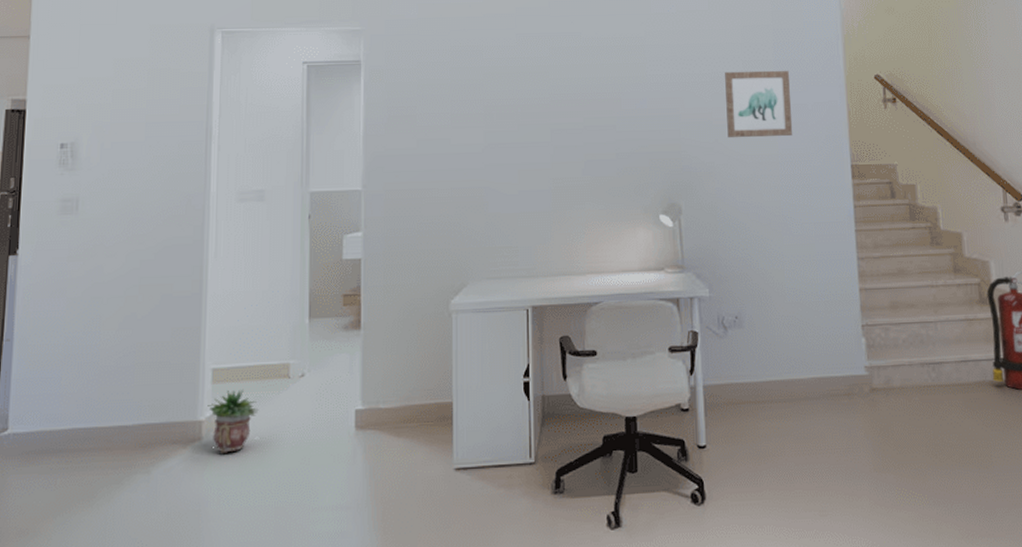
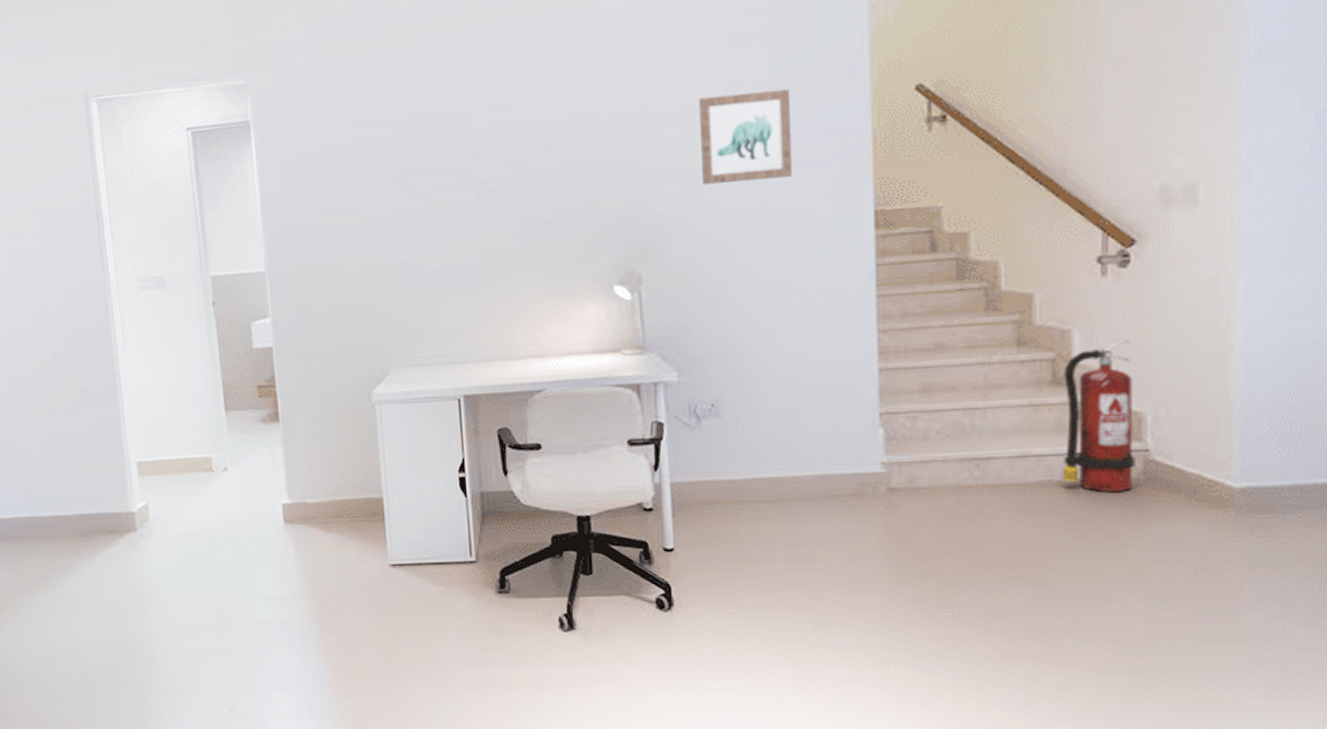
potted plant: present [207,389,259,453] -> none [137,482,187,543]

